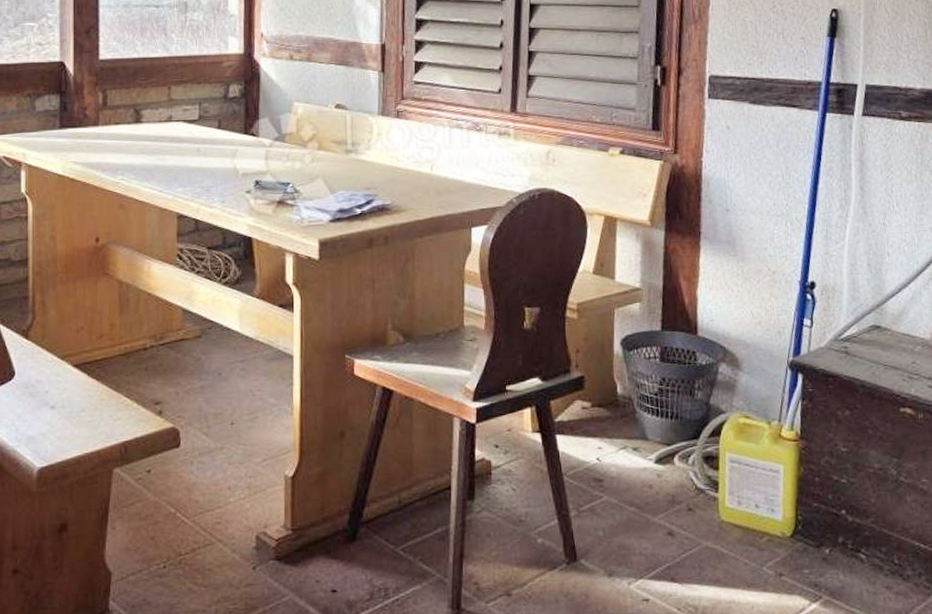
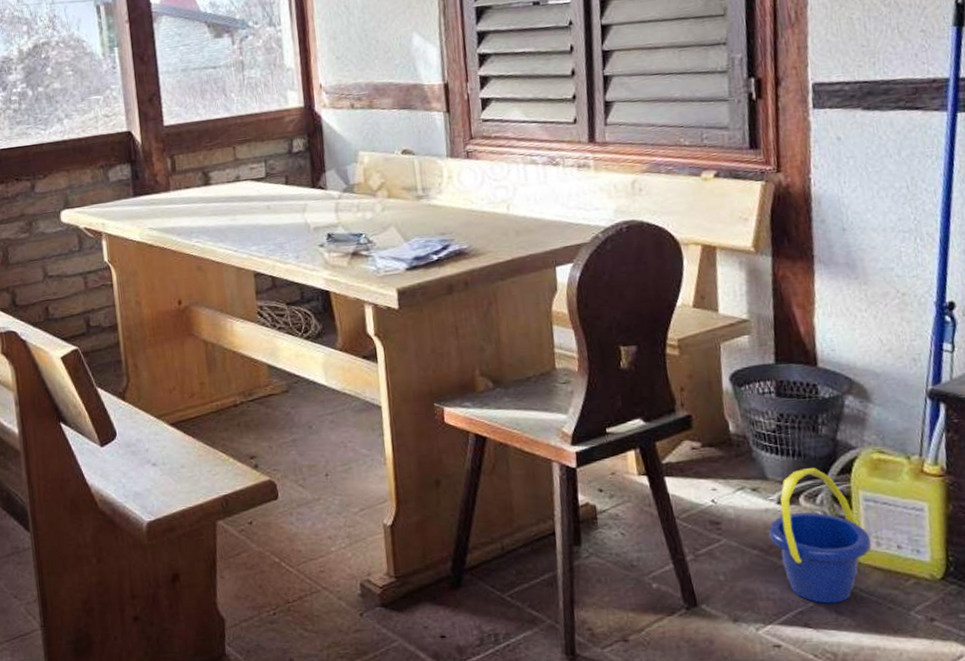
bucket: none [645,430,734,559] -> present [768,468,872,604]

